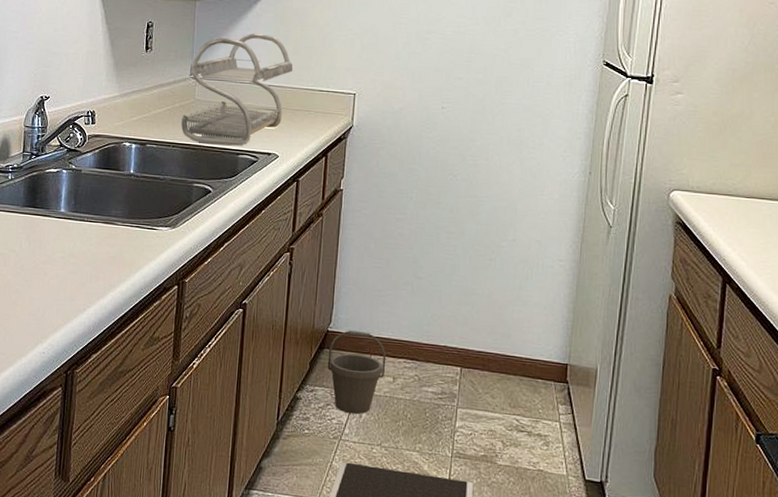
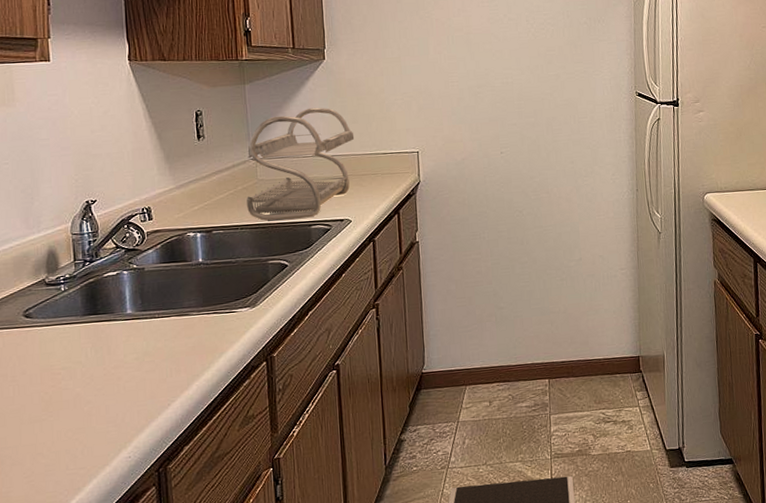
bucket: present [327,330,386,415] -> none [425,366,481,443]

